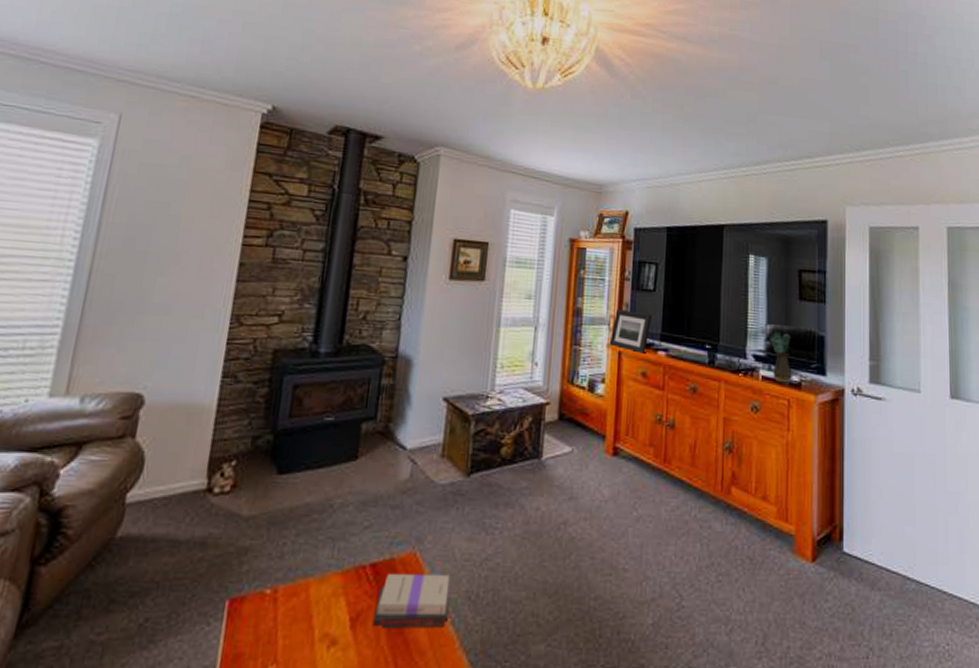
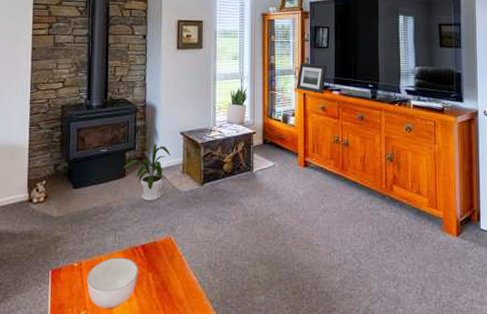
bowl: none [282,581,363,663] -> present [86,257,138,310]
house plant: none [356,406,427,497] -> present [123,140,171,201]
books: present [372,573,451,629] -> none [146,251,197,287]
planter: none [510,337,543,393] -> present [226,86,248,126]
vase: present [769,329,792,386] -> none [418,70,437,111]

